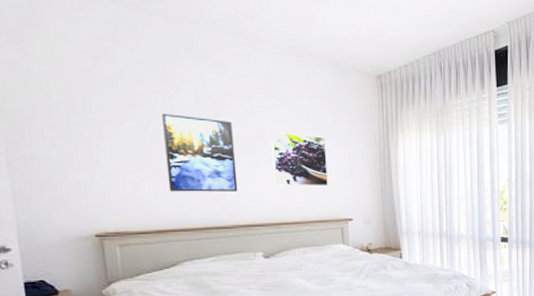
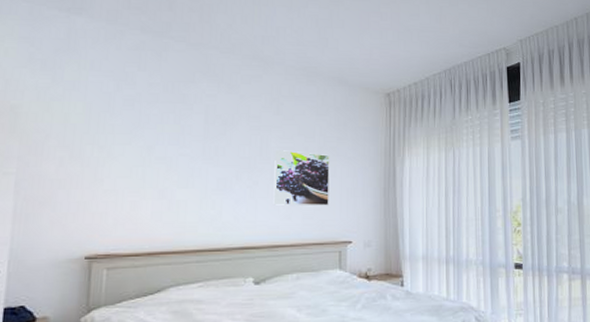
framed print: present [162,113,238,192] -> none [166,132,237,212]

